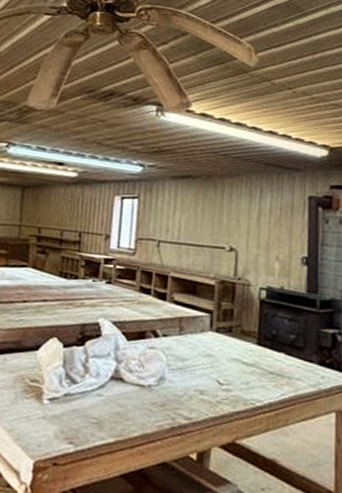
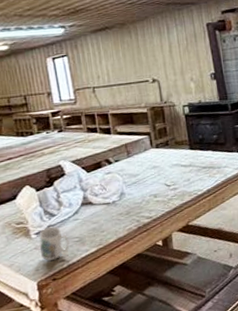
mug: none [48,395,85,439] -> present [39,226,70,261]

